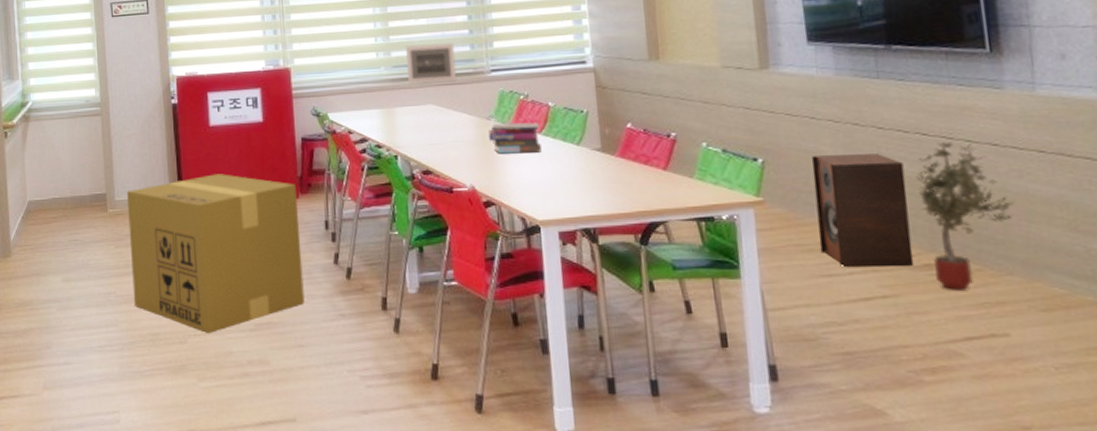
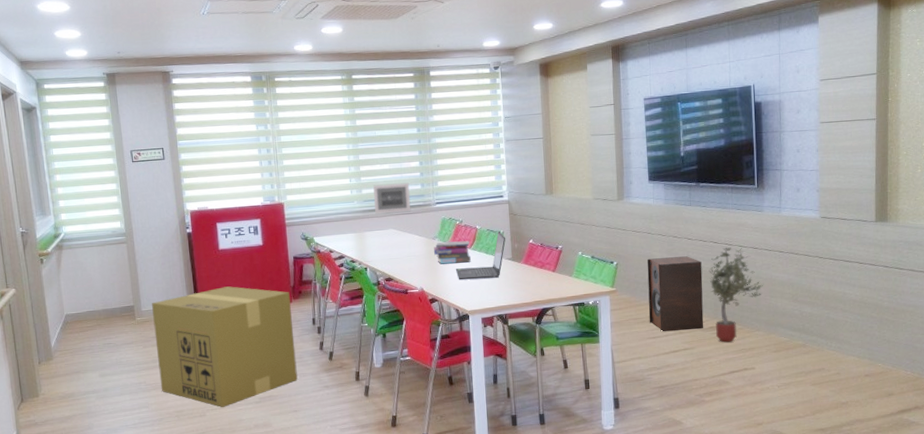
laptop: none [519,110,592,177] -> present [455,231,506,280]

